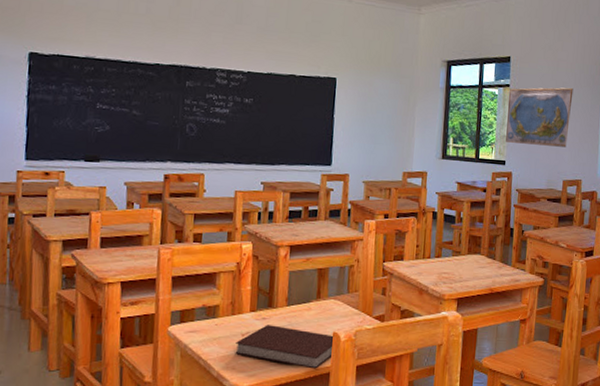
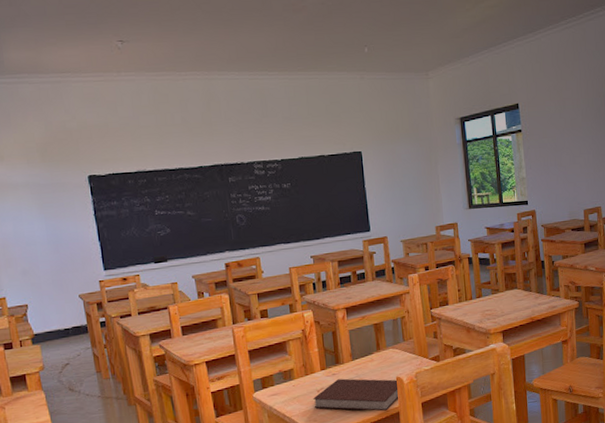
world map: present [506,87,573,148] -> none [522,122,583,183]

